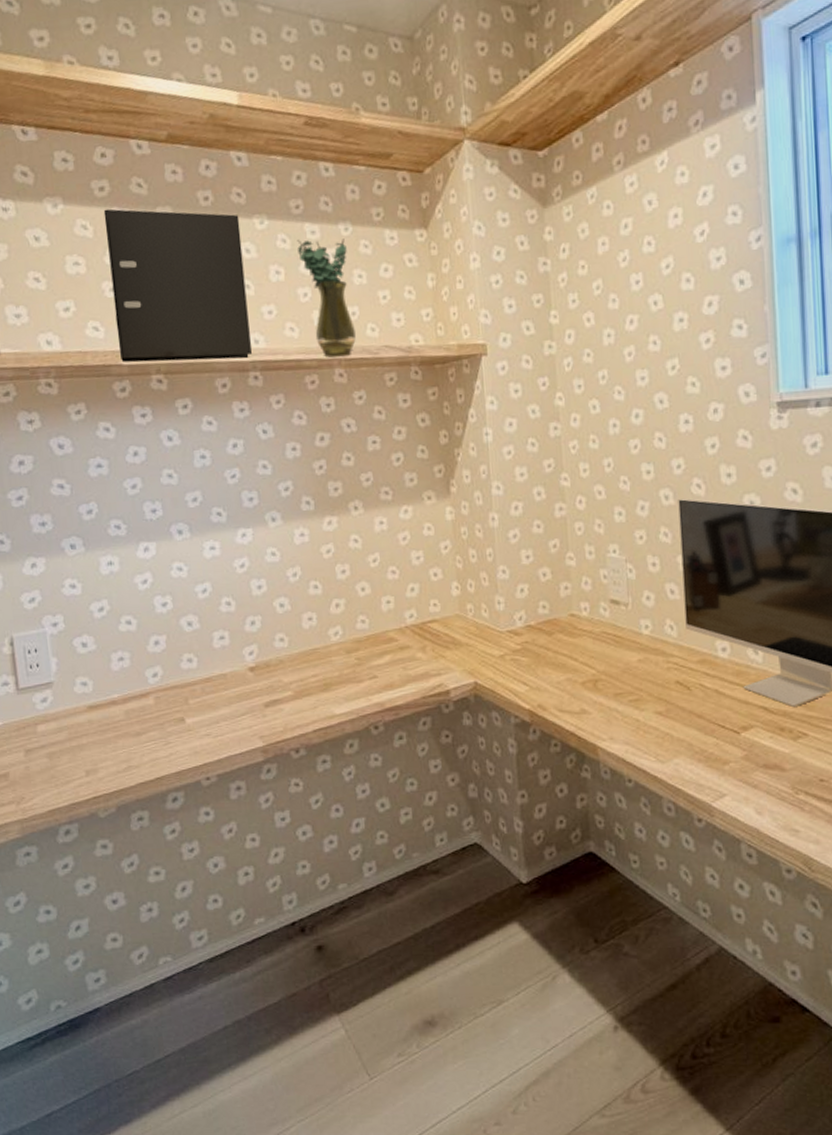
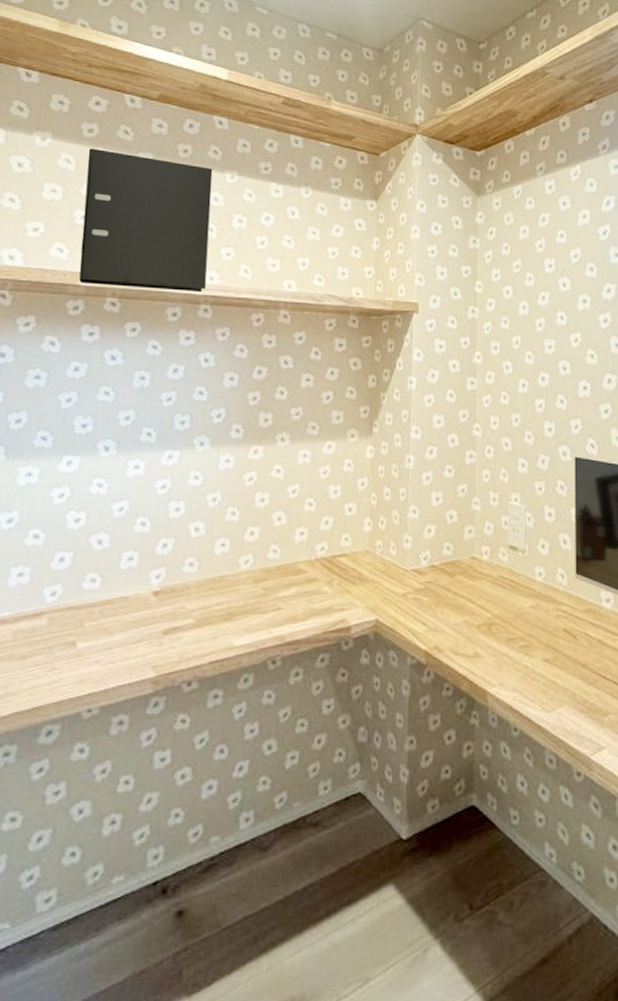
vase: present [297,238,357,359] -> none [261,196,305,301]

